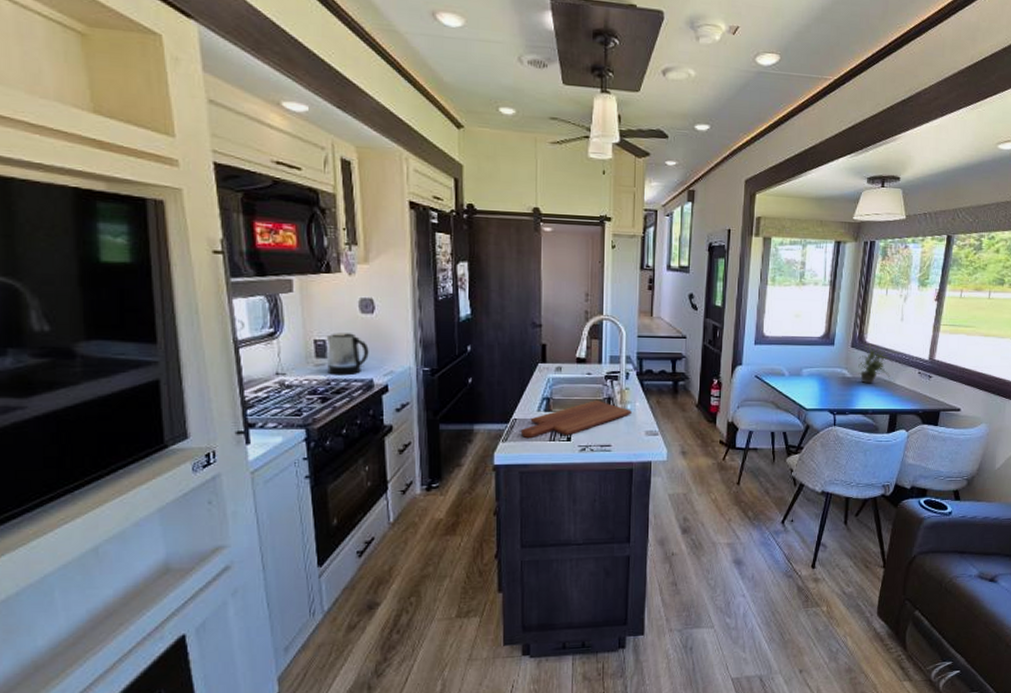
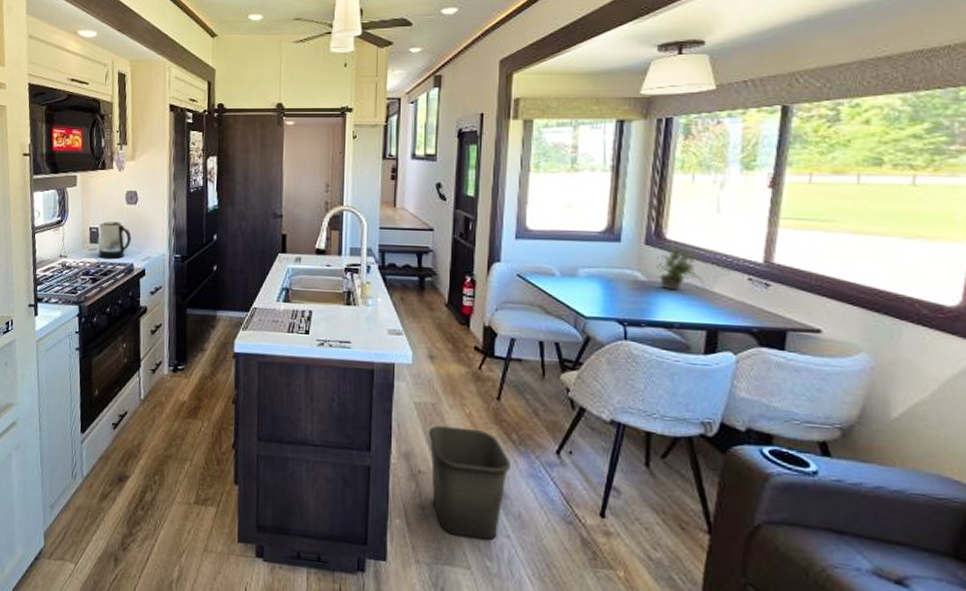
cutting board: present [520,400,632,438] -> none [260,293,373,329]
waste bin: none [681,511,748,604] -> present [429,425,512,541]

